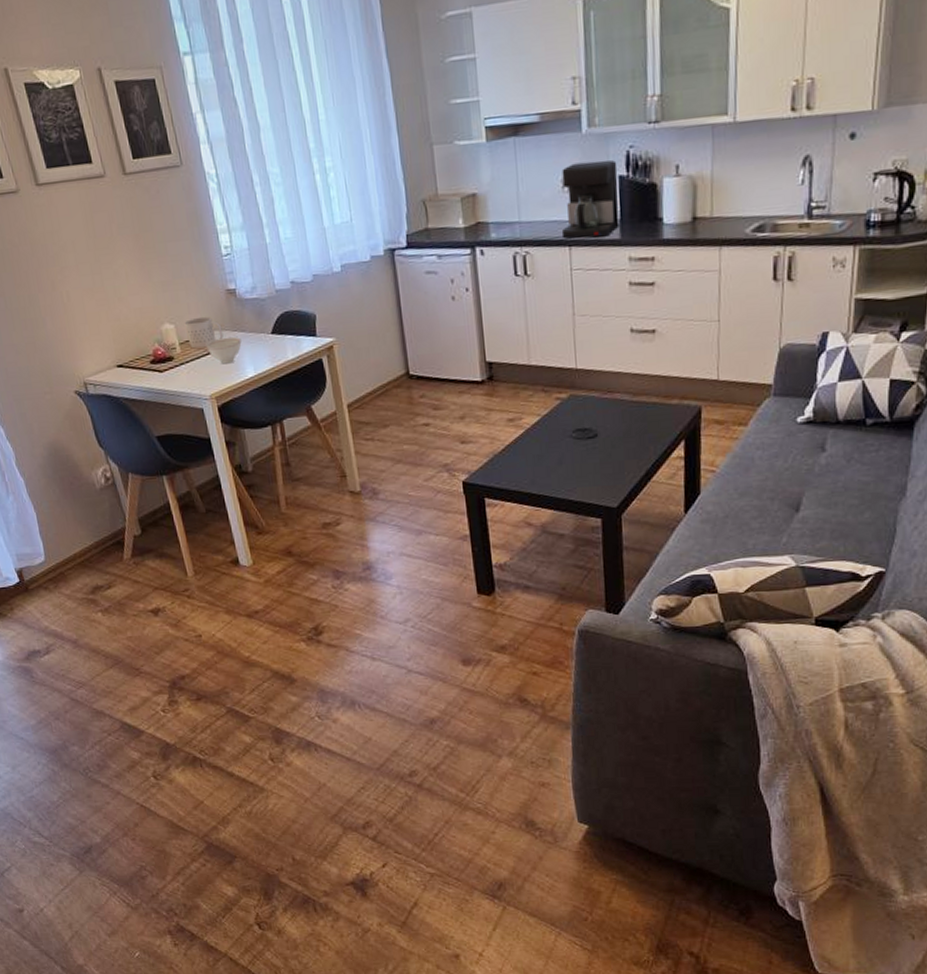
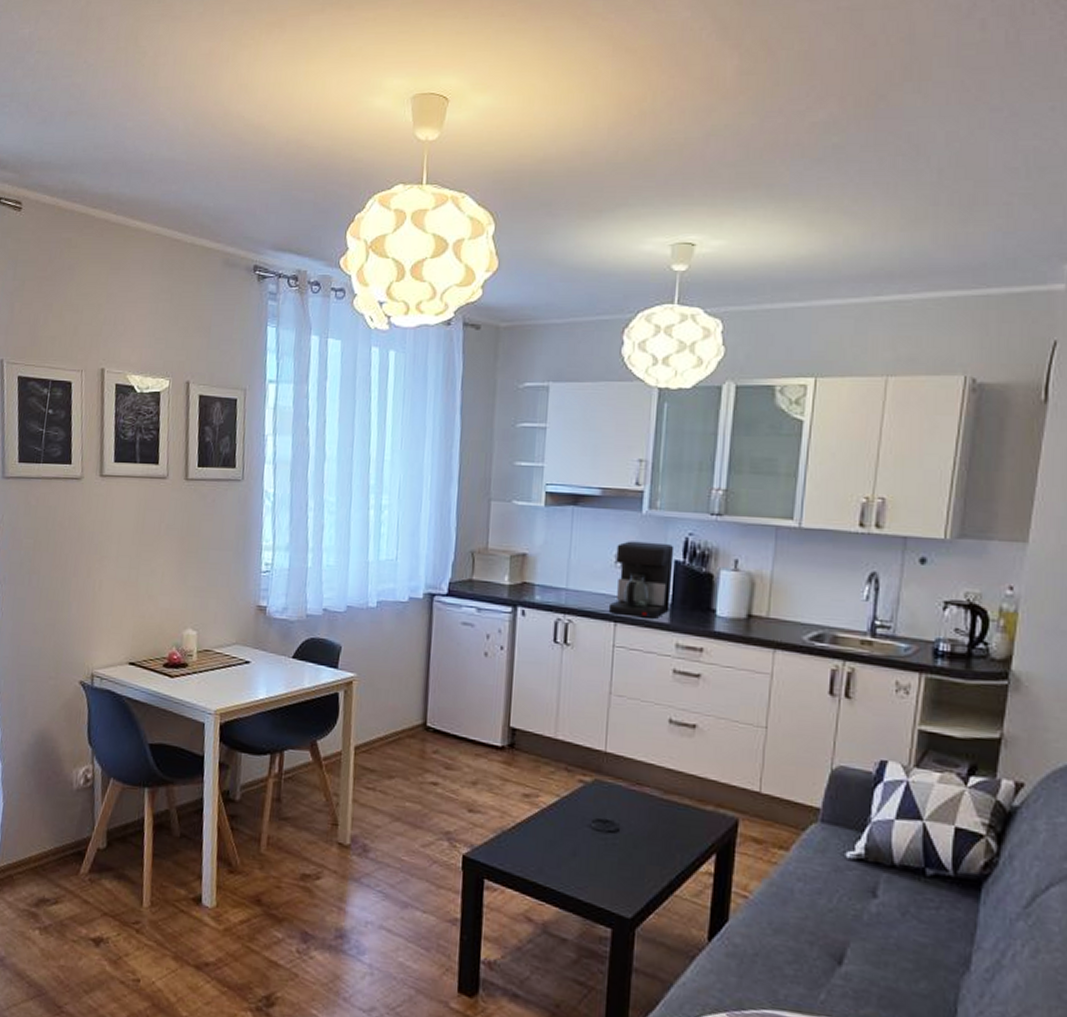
mug: present [184,316,224,350] -> none [206,628,244,662]
bowl: present [206,337,242,364] -> none [223,653,261,681]

